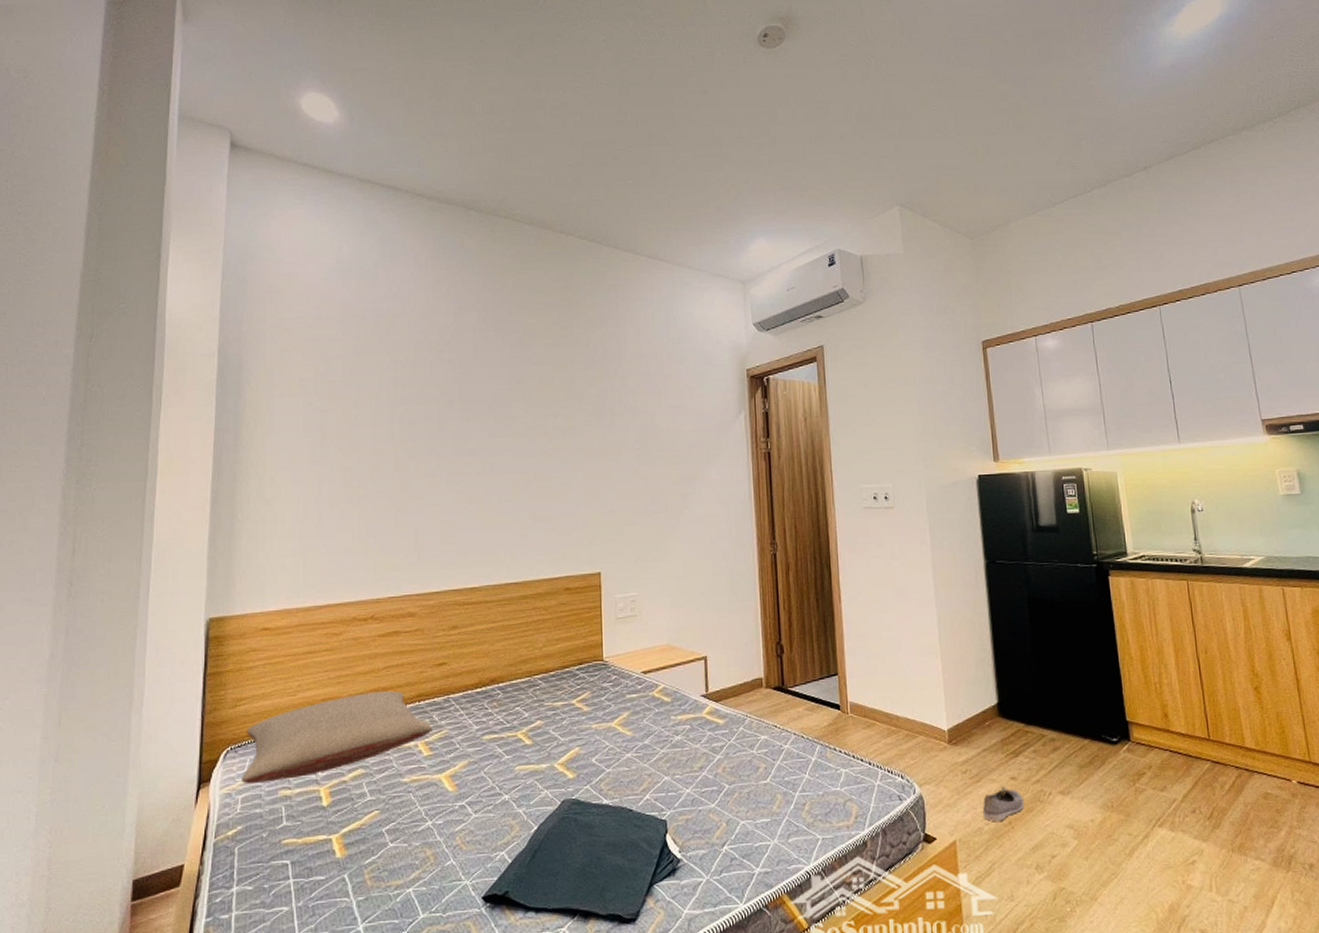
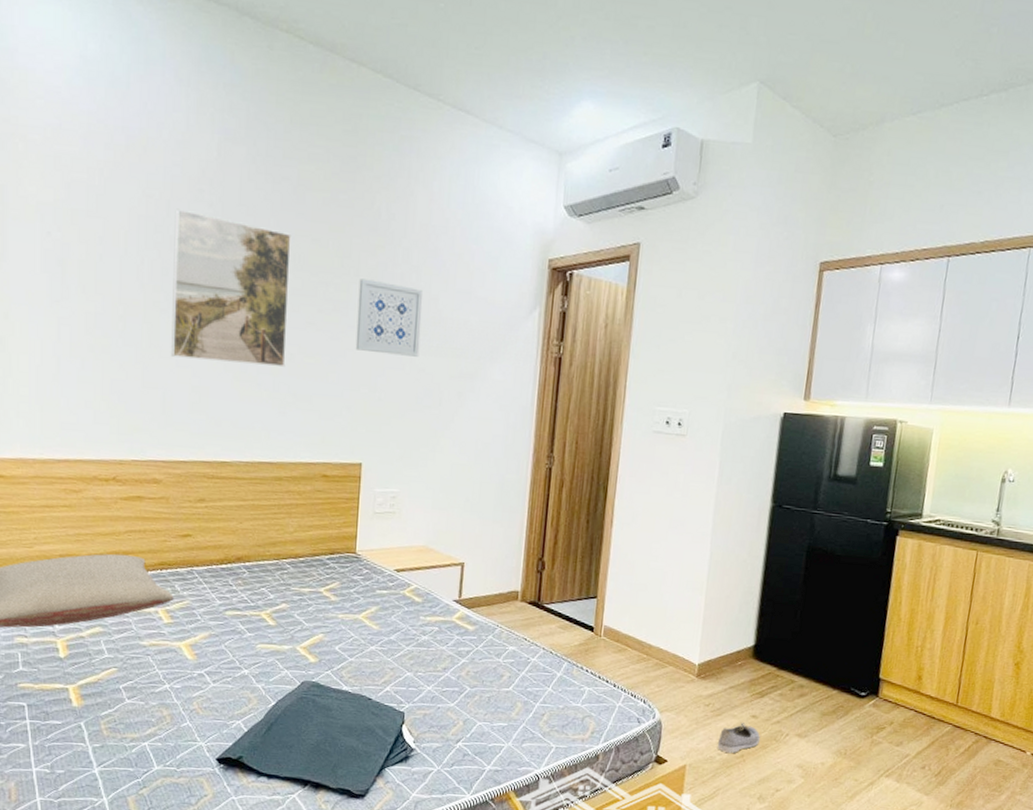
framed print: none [419,368,524,497] -> present [171,208,291,368]
wall art: none [583,406,643,470] -> present [355,278,423,357]

